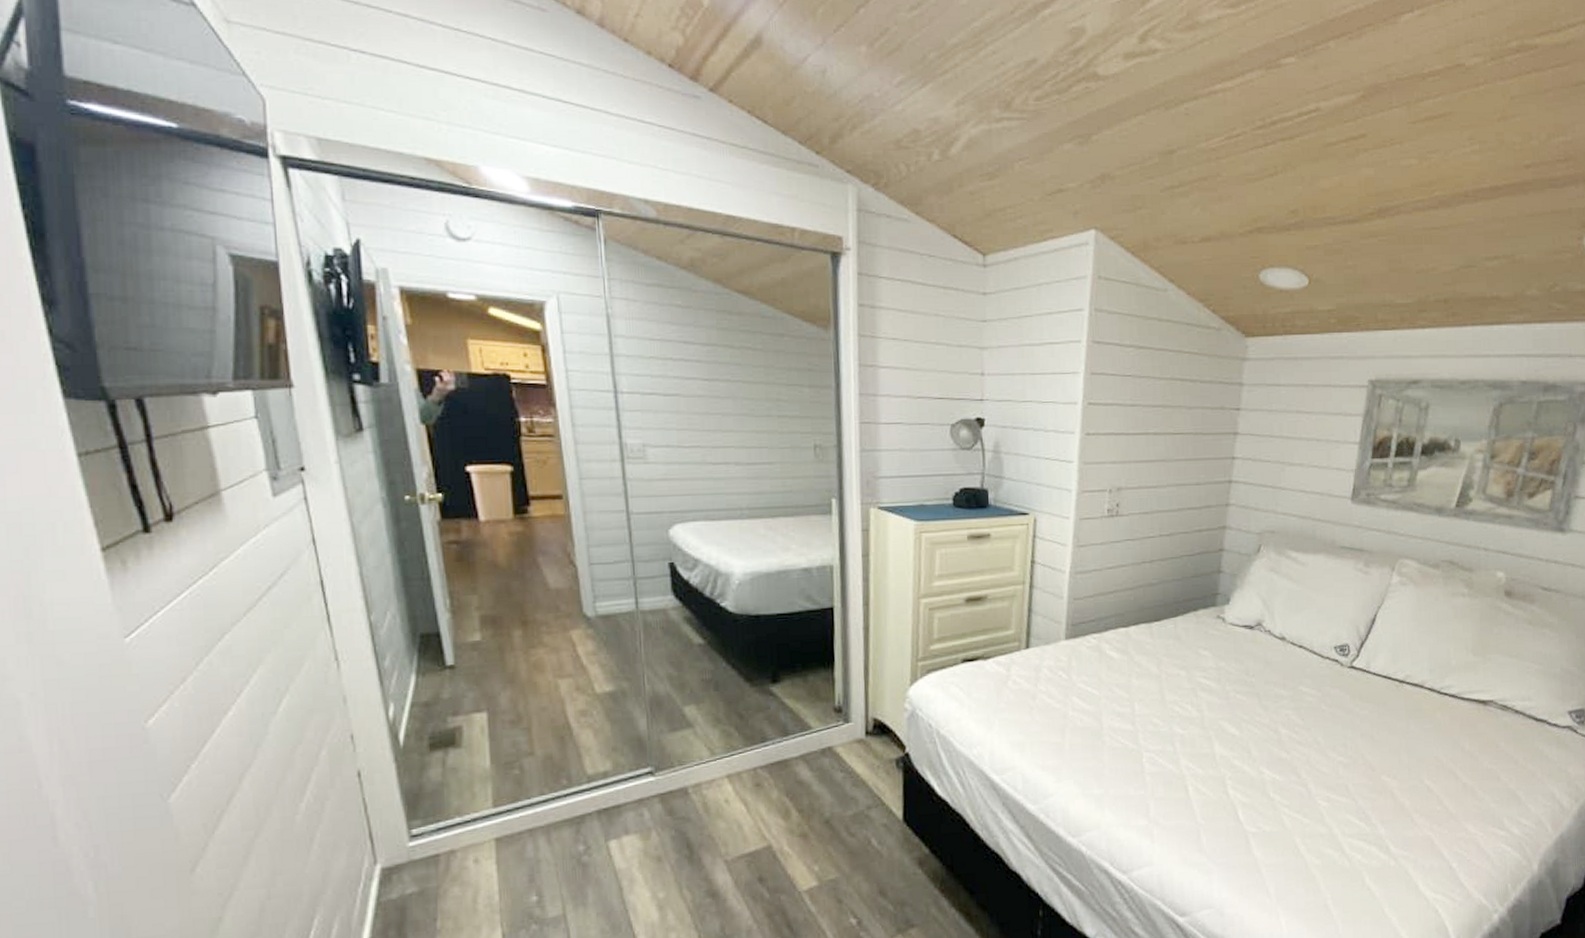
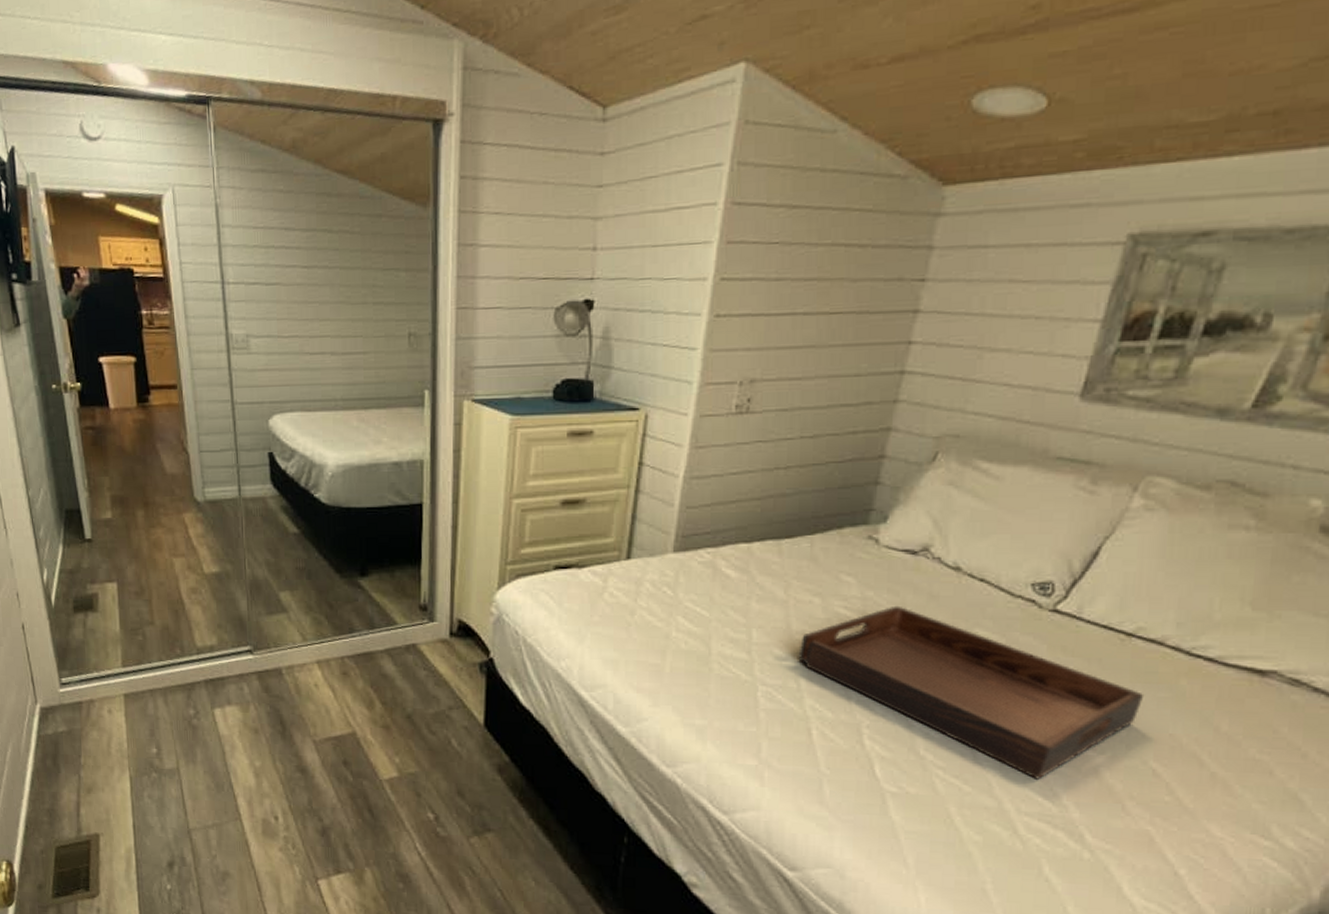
serving tray: none [1172,672,1416,806] -> present [798,605,1145,780]

